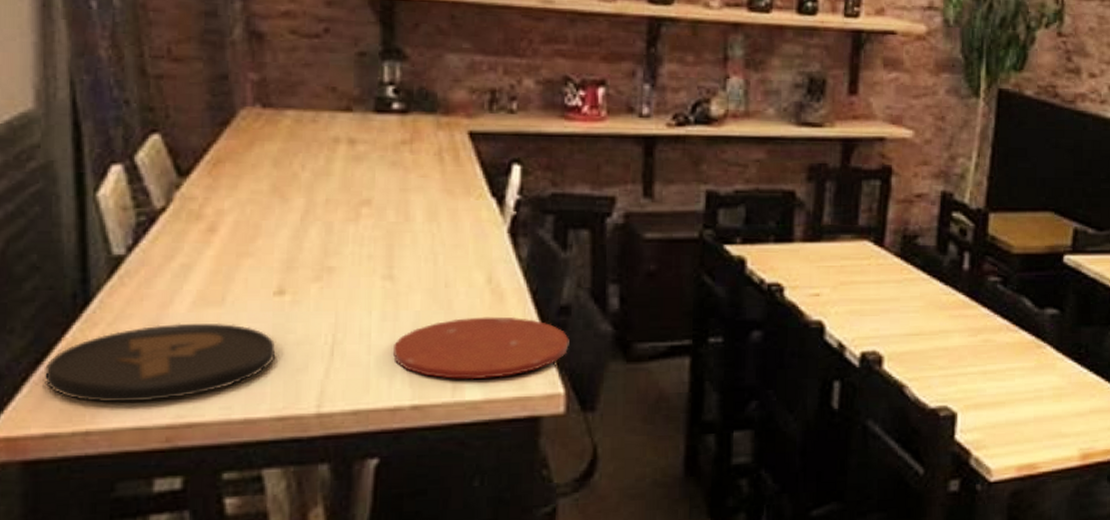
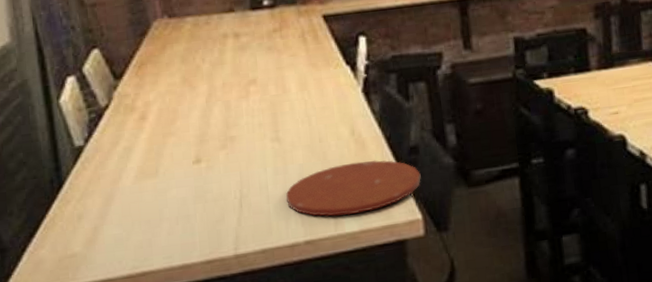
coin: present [45,322,276,403] -> none [37,190,200,263]

